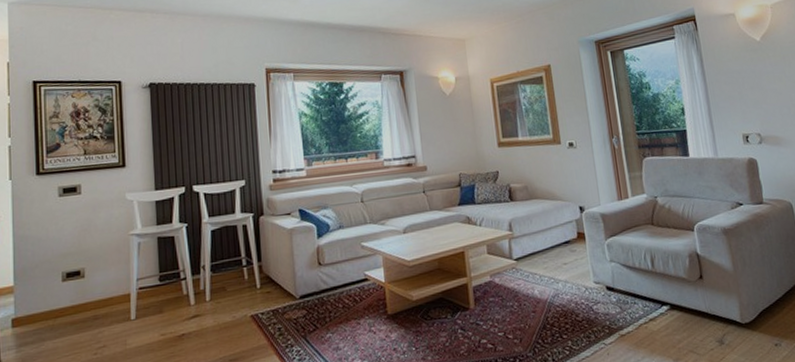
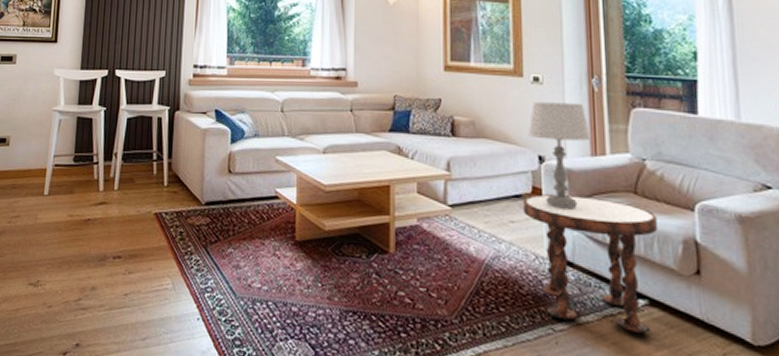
table lamp: none [569,159,617,247] -> present [528,102,591,210]
side table: none [571,232,674,335] -> present [523,194,657,334]

